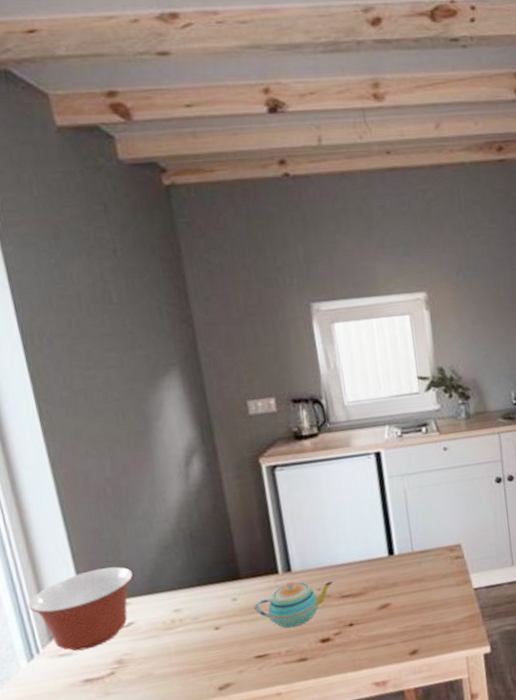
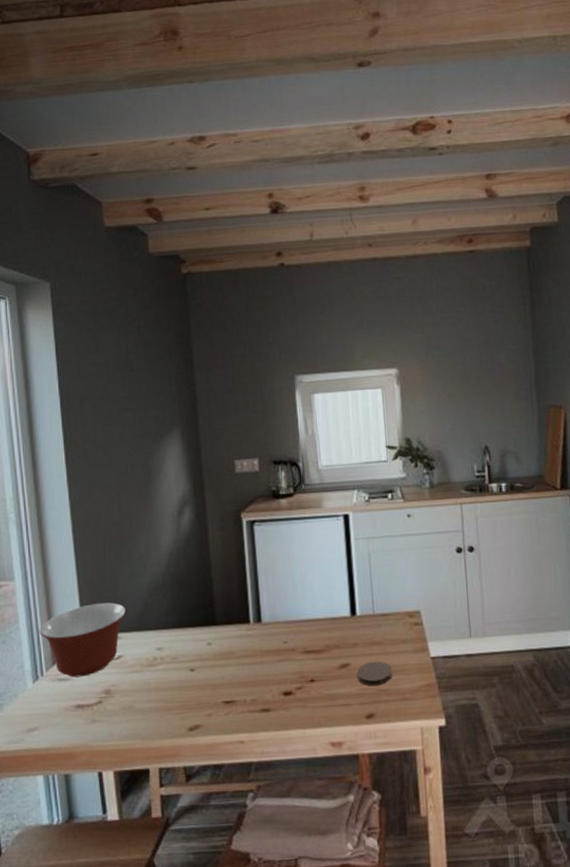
teapot: present [254,581,333,628] -> none [226,631,298,677]
coaster: none [397,598,436,624] -> present [356,661,393,687]

